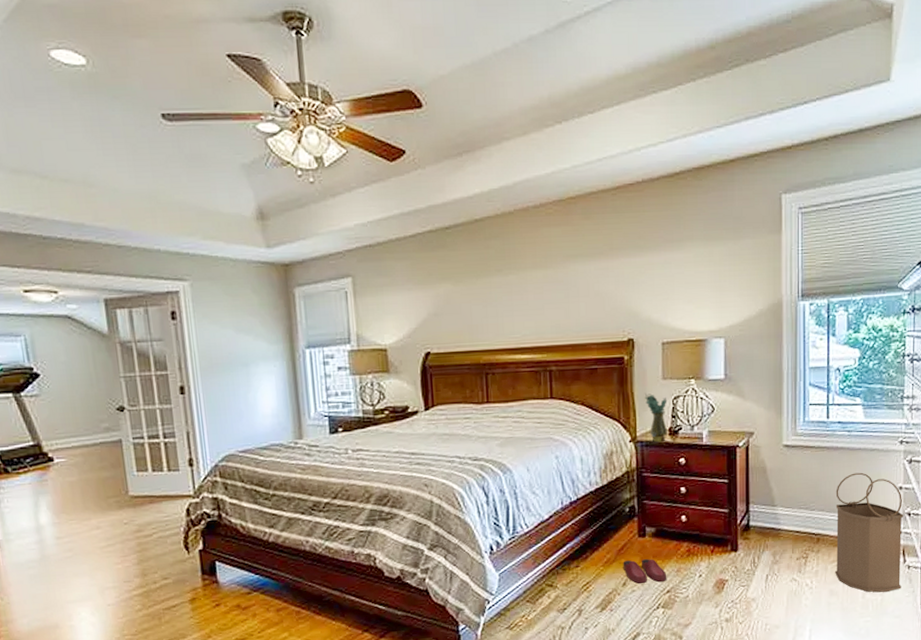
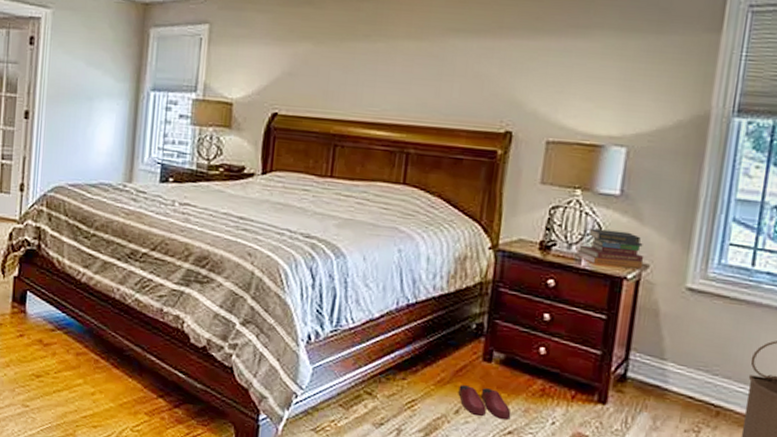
vase: present [644,393,668,443] -> none [515,197,543,257]
books: none [698,408,750,440] -> present [576,228,644,269]

